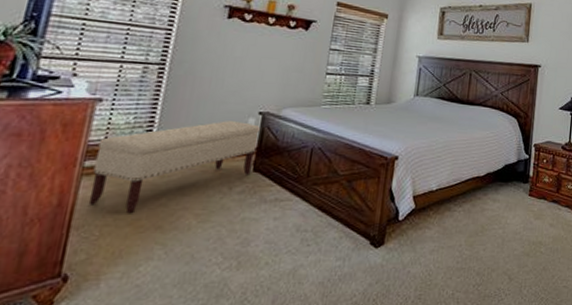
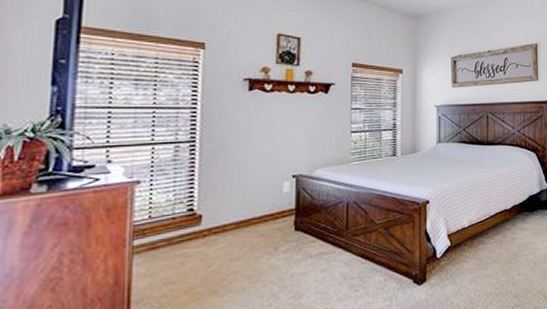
bench: present [88,121,260,214] -> none [143,186,295,284]

